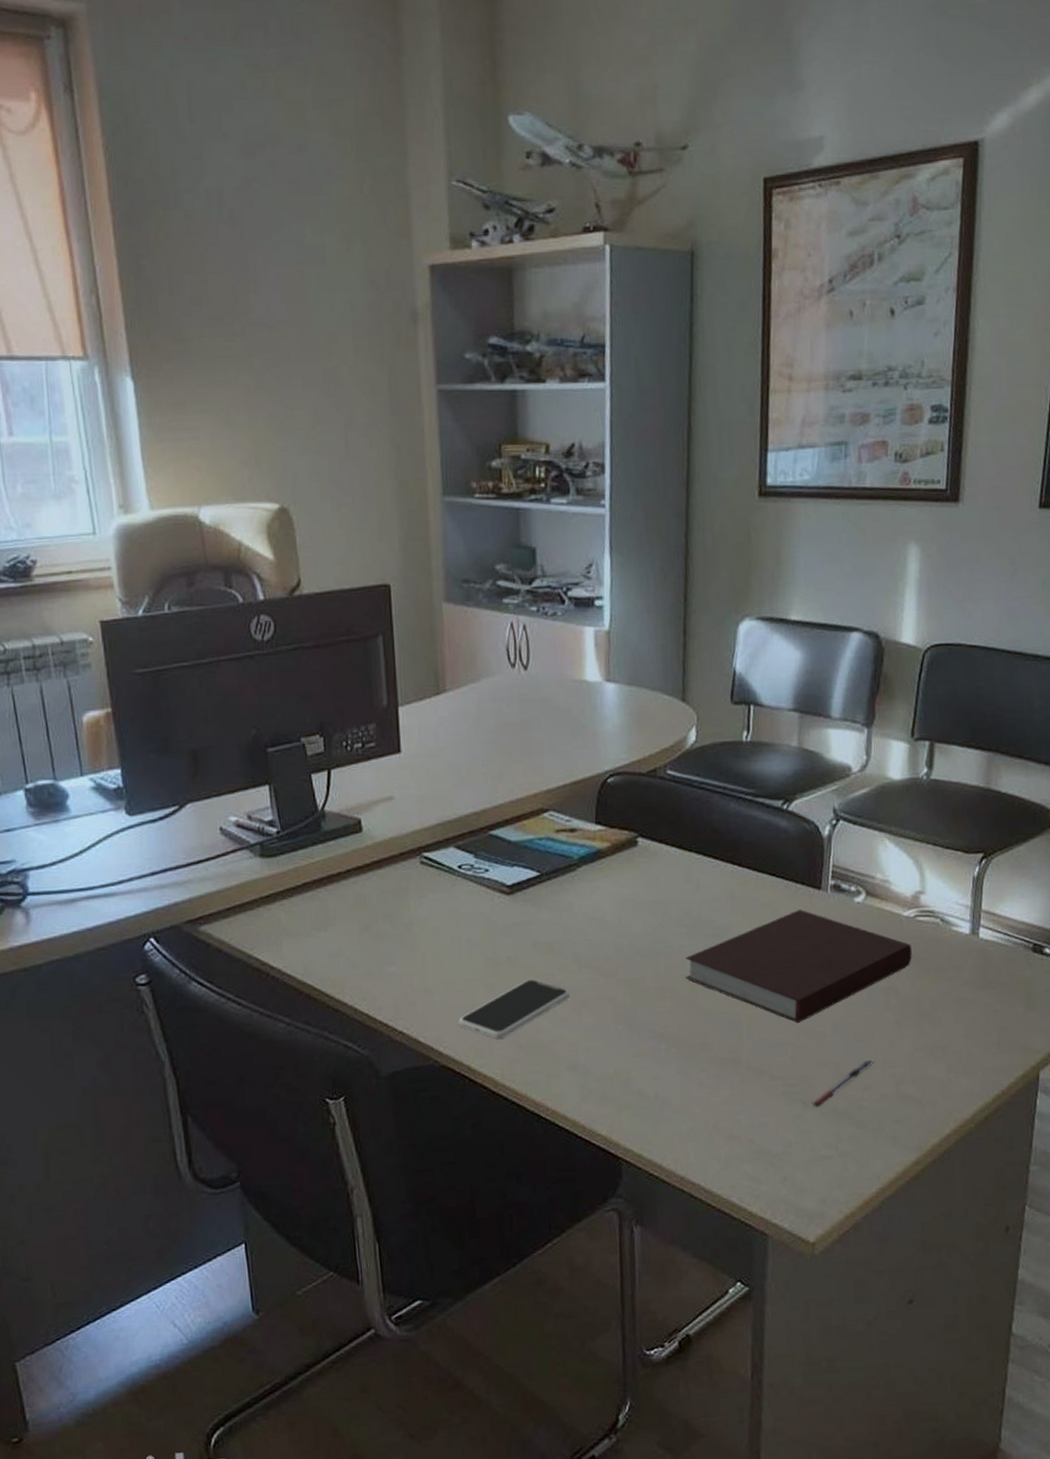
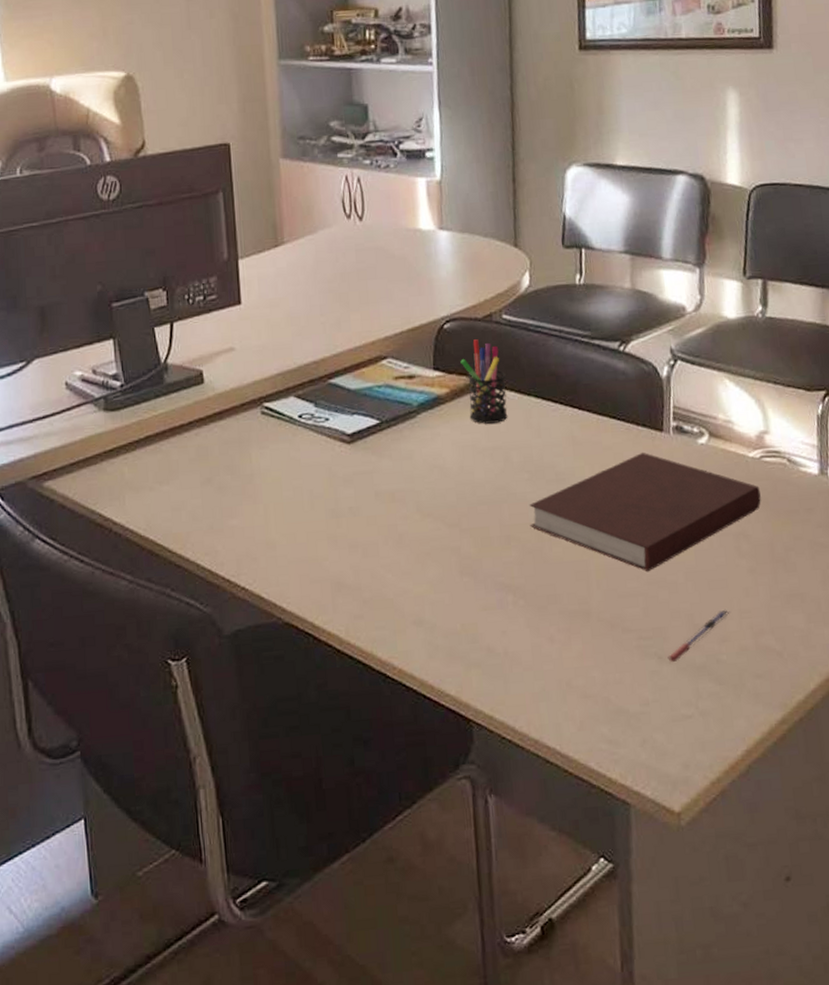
smartphone: present [458,979,570,1039] -> none [301,530,413,594]
pen holder: none [623,794,669,879] -> present [460,339,508,424]

